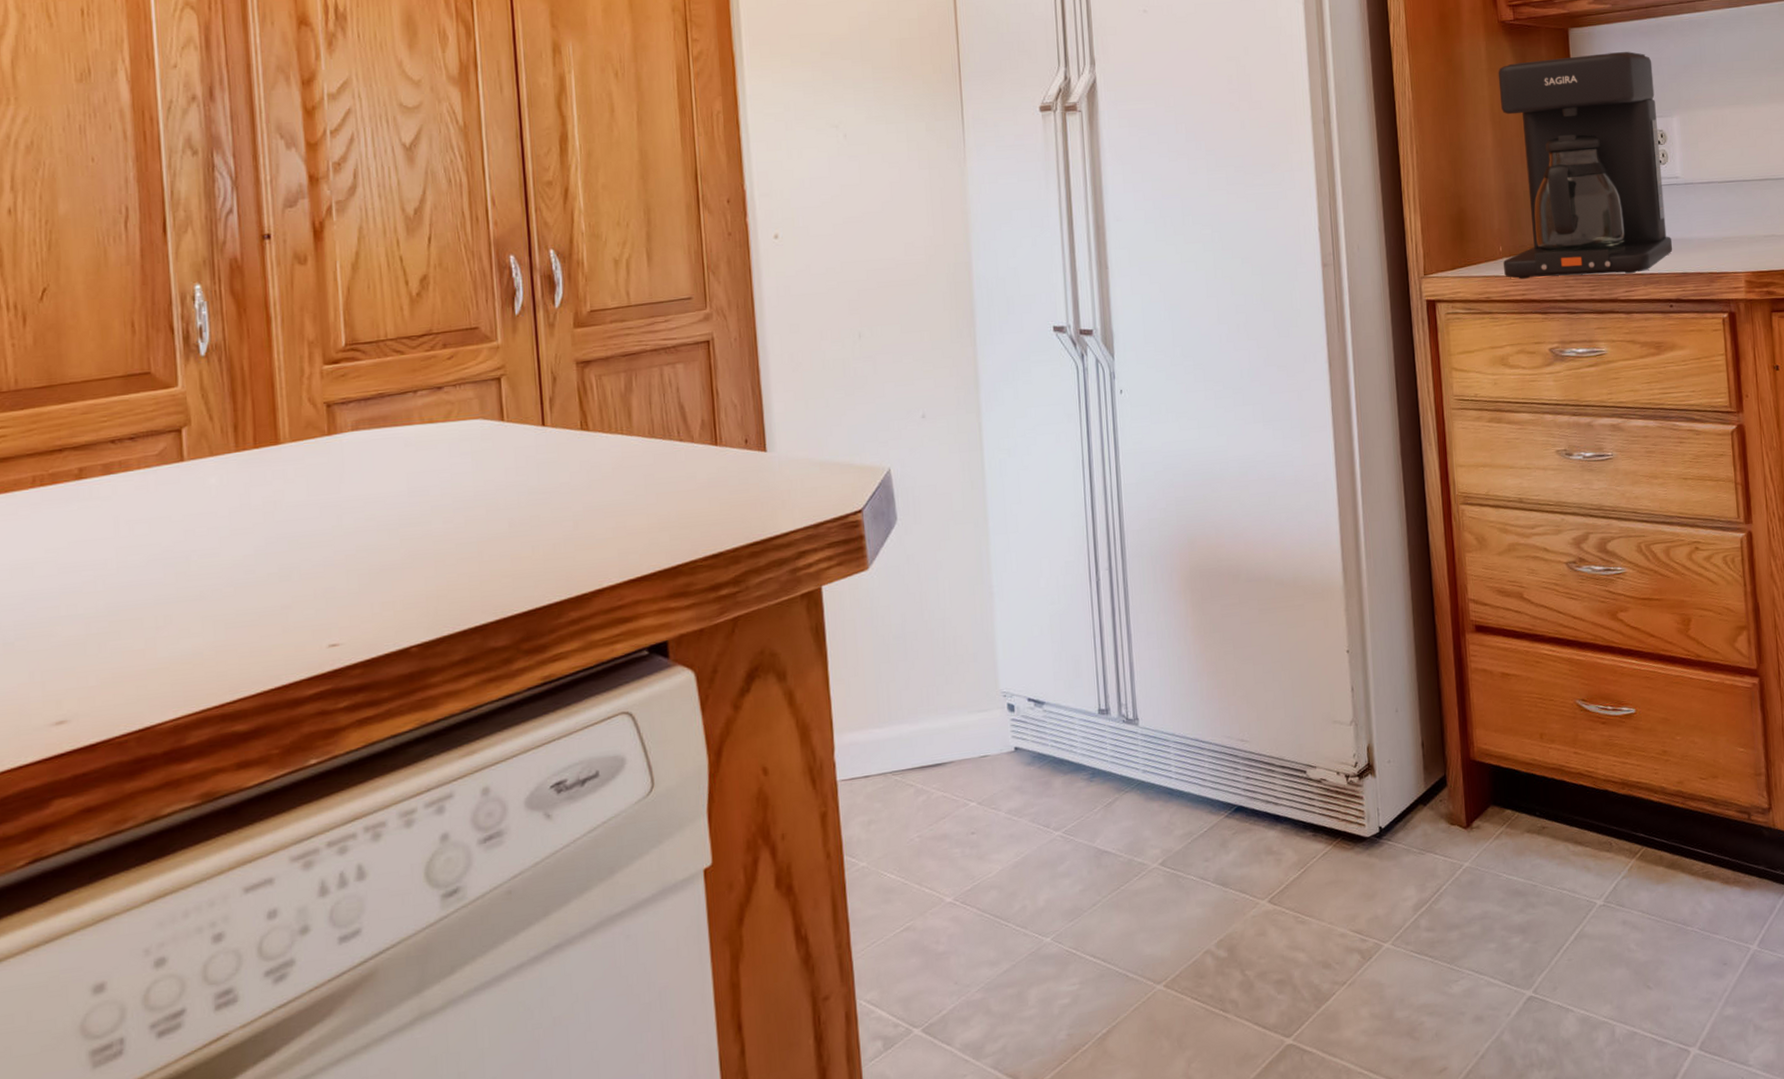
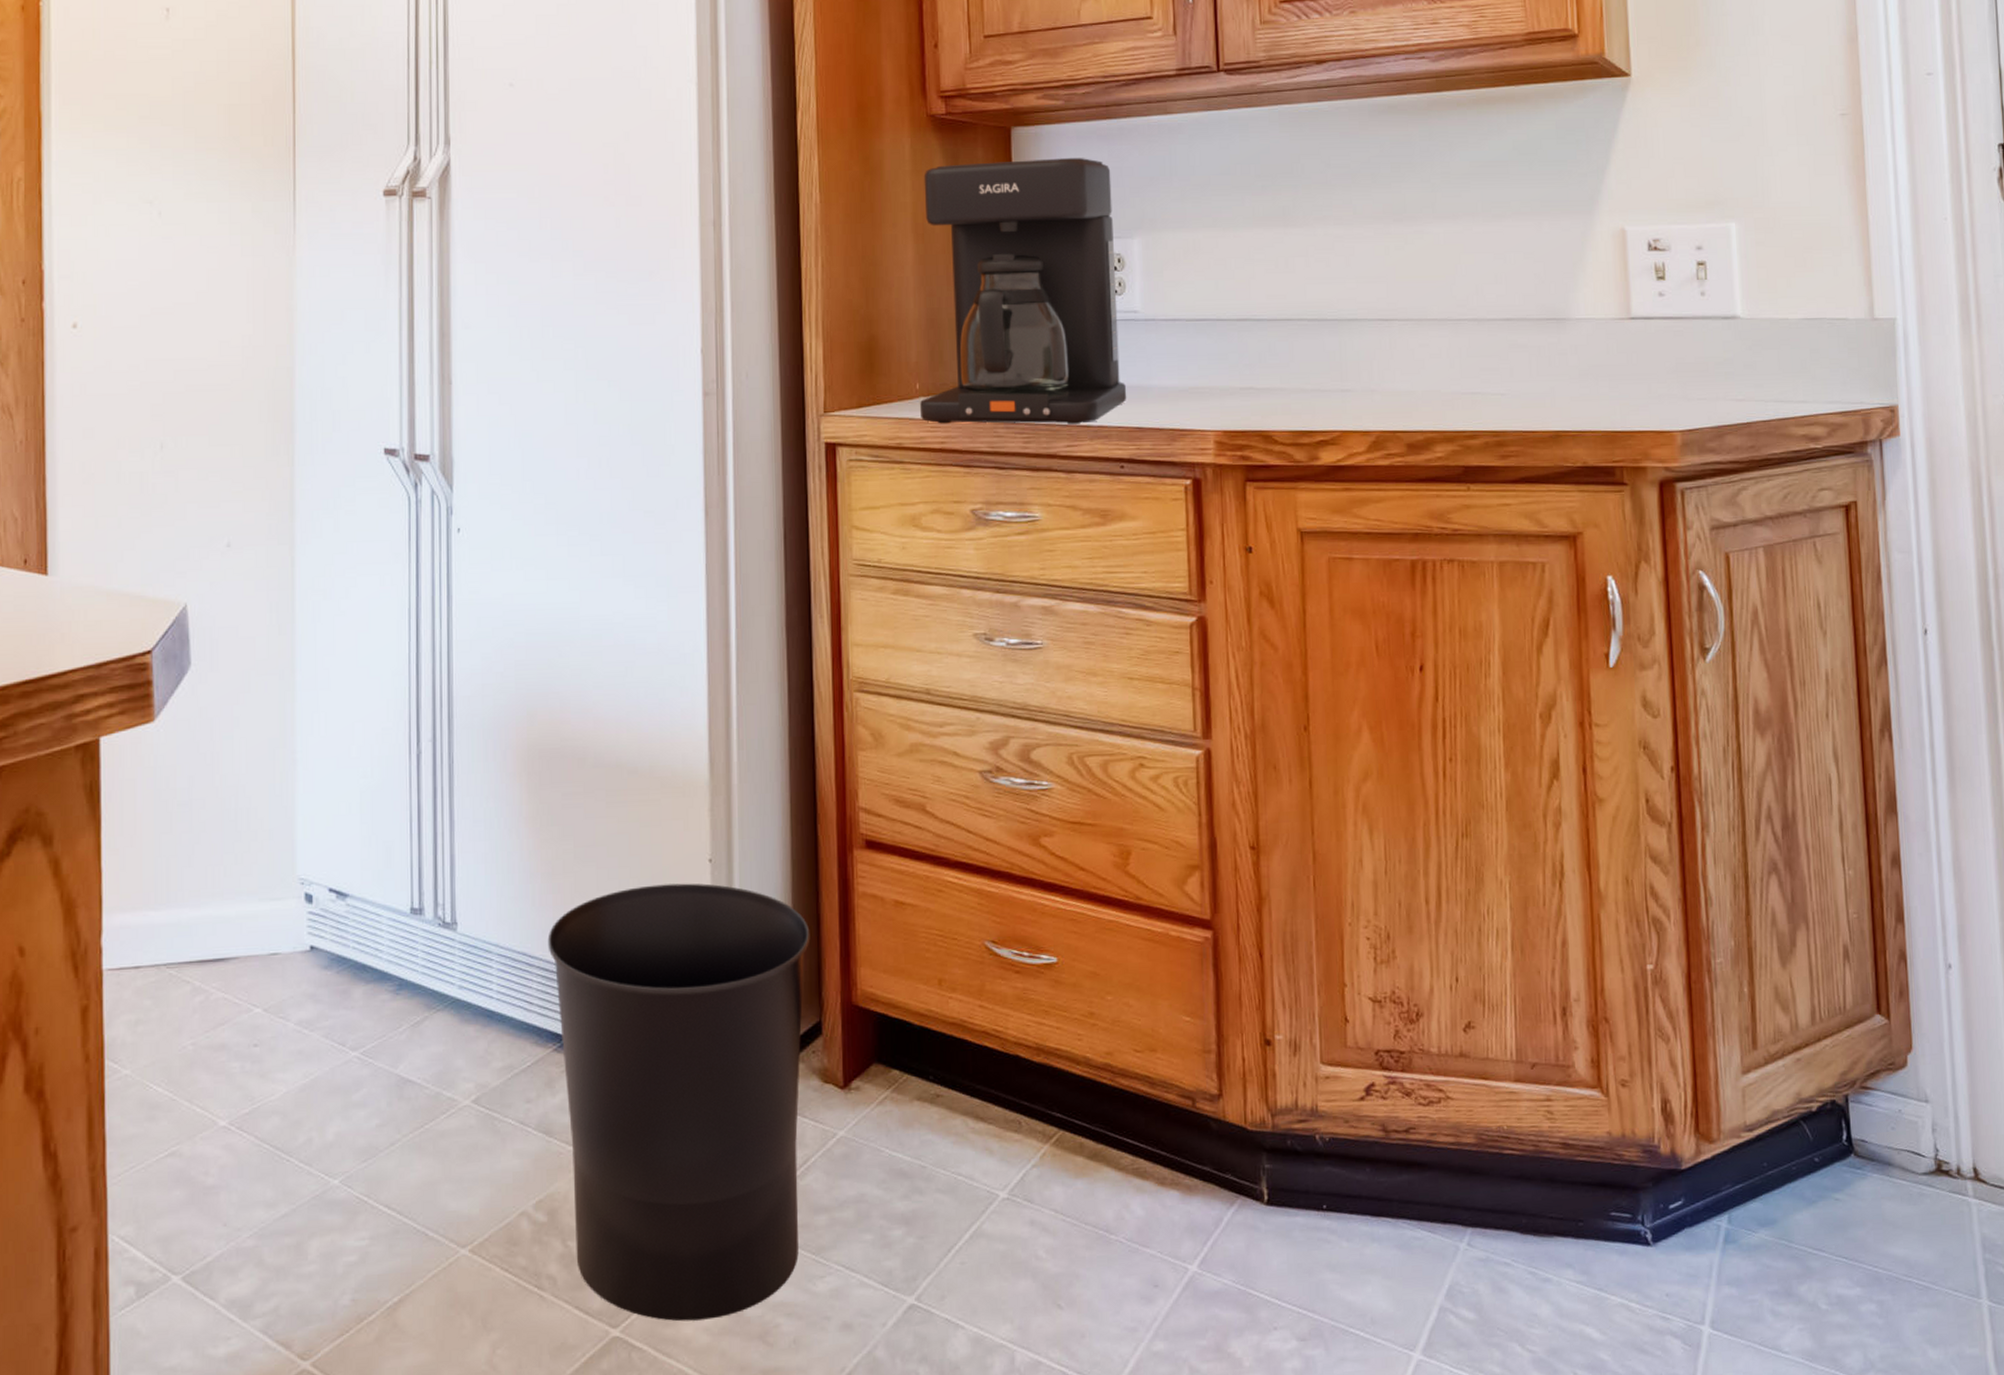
waste bin: none [1215,670,1436,1028] -> present [547,883,810,1322]

